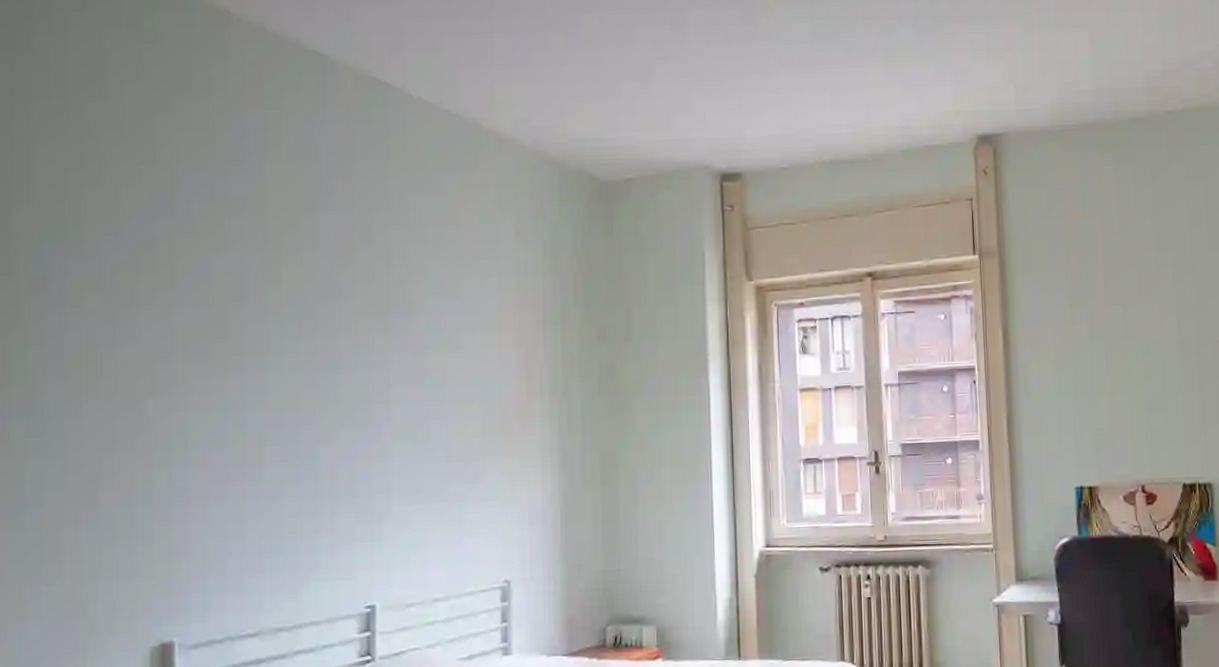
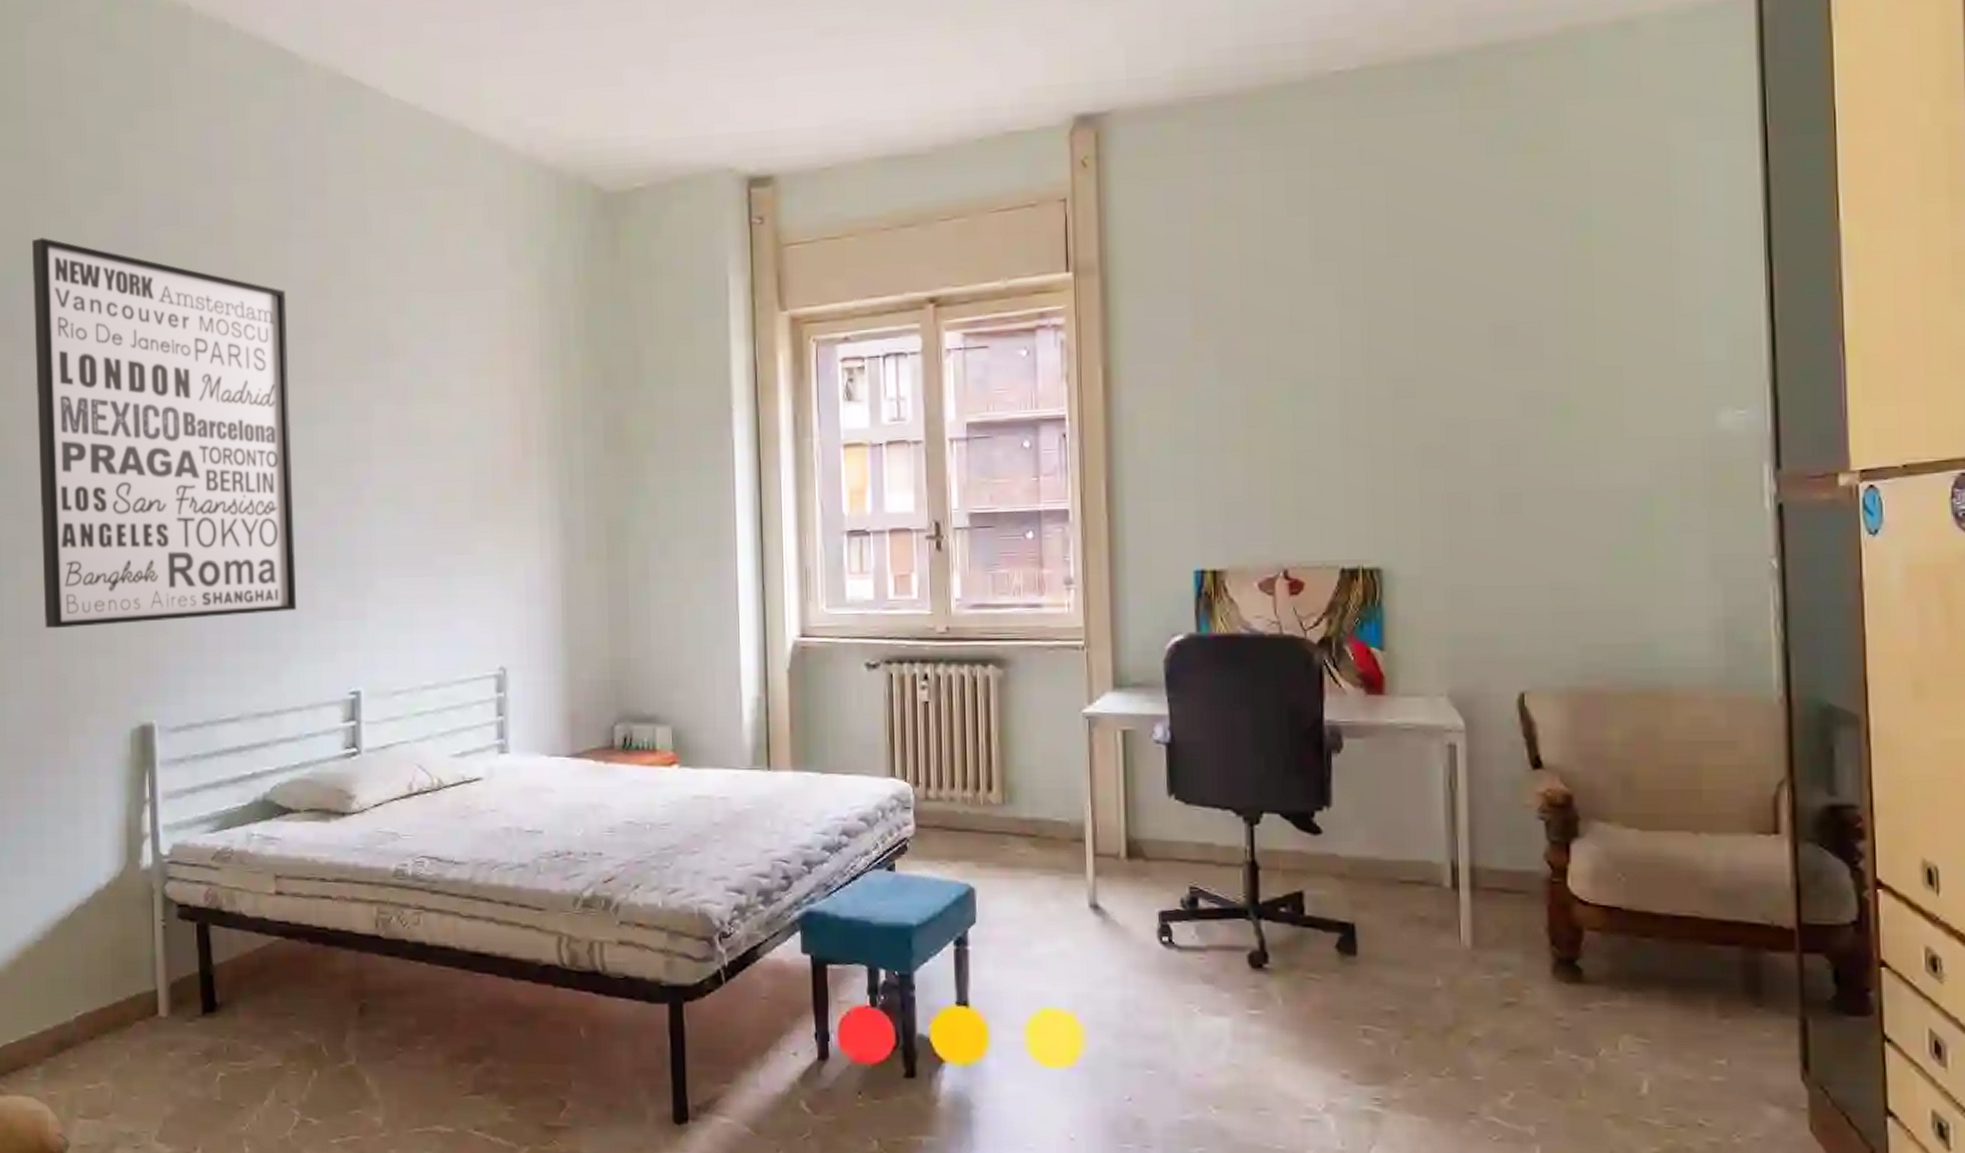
wall art: none [66,205,317,558] -> present [32,238,296,629]

